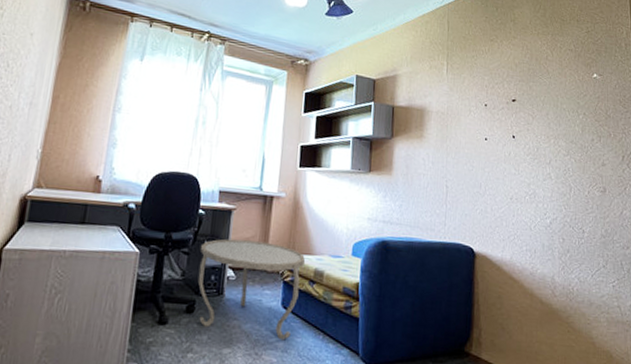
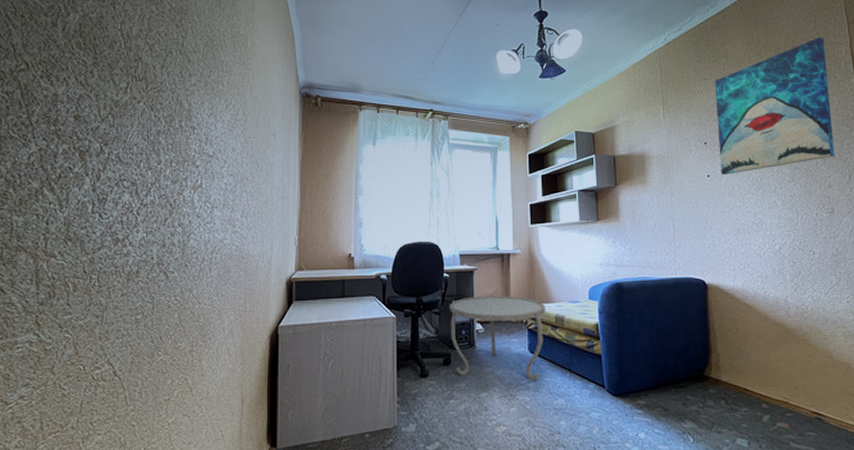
wall art: none [498,15,611,141] -> present [714,37,835,175]

